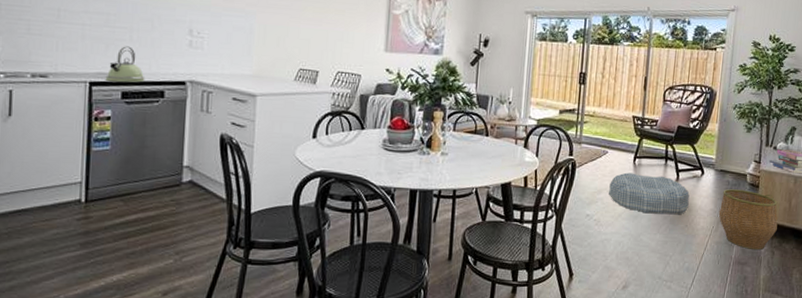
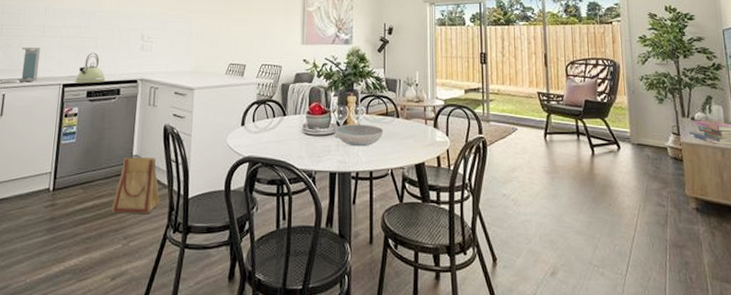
soap dispenser: none [28,34,56,77] -> present [17,47,40,81]
shopping bag: none [159,168,218,229] -> present [111,157,160,215]
dish: none [418,141,471,165] -> present [335,124,384,147]
dog bed: present [609,172,690,215] -> none [523,149,610,193]
basket: present [718,189,778,250] -> none [643,164,713,230]

